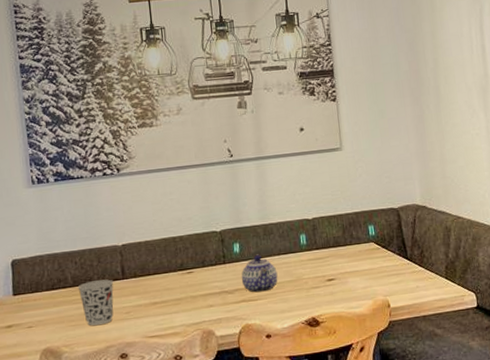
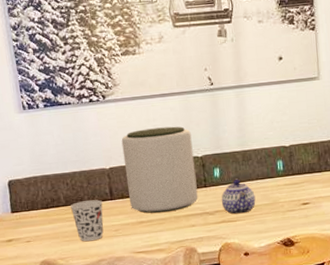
plant pot: none [135,199,217,294] -> present [121,126,198,214]

